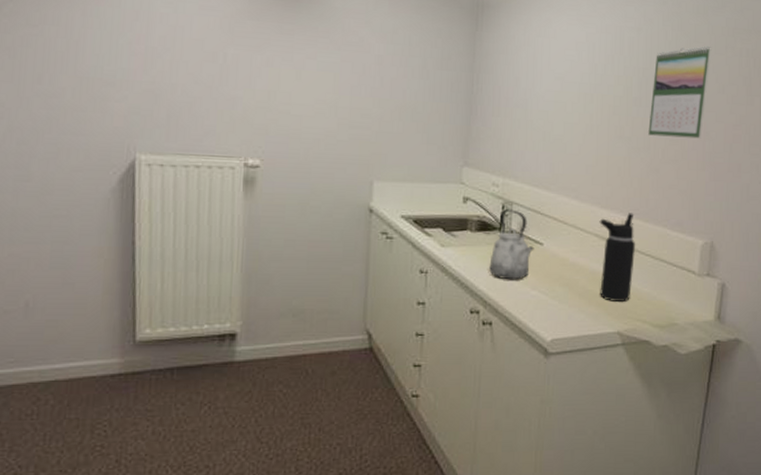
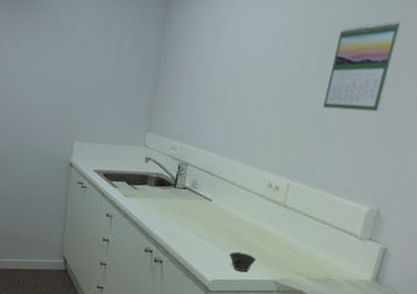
kettle: present [489,209,534,280] -> none [163,169,204,229]
cup: none [567,302,597,326] -> present [229,251,256,272]
water bottle: present [599,213,636,302] -> none [260,178,301,255]

